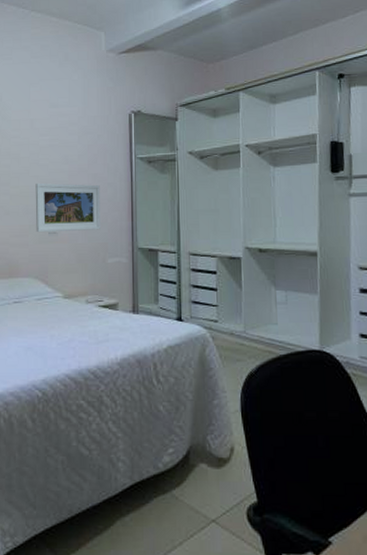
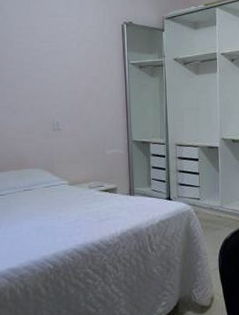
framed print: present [35,183,100,233] -> none [39,85,99,129]

